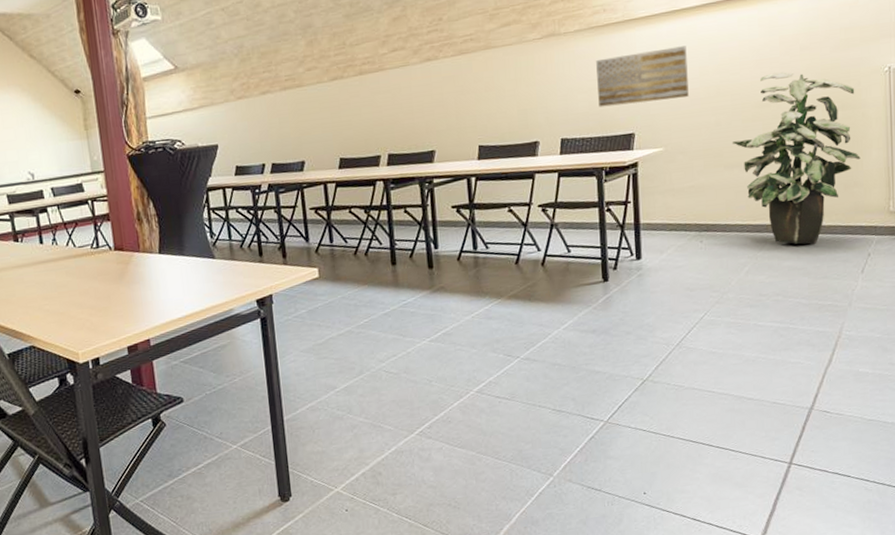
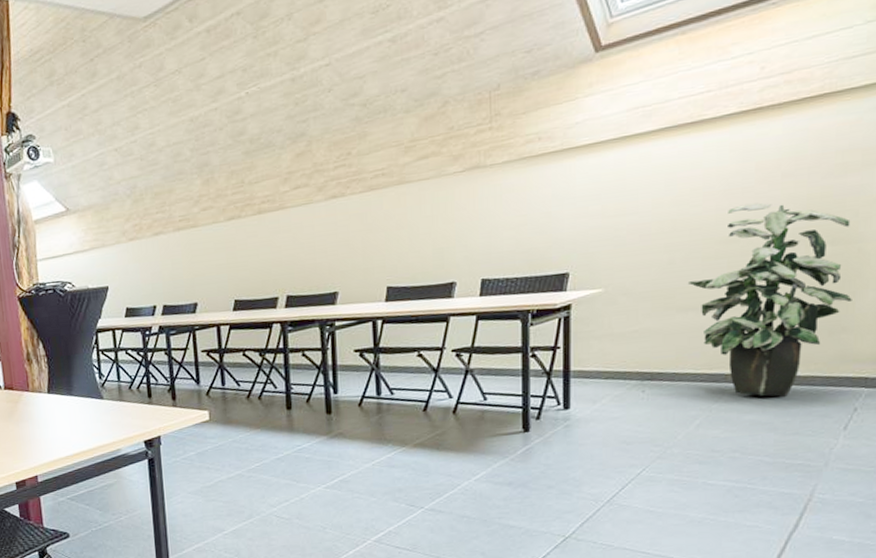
wall art: present [596,46,689,108] -> none [527,175,637,245]

